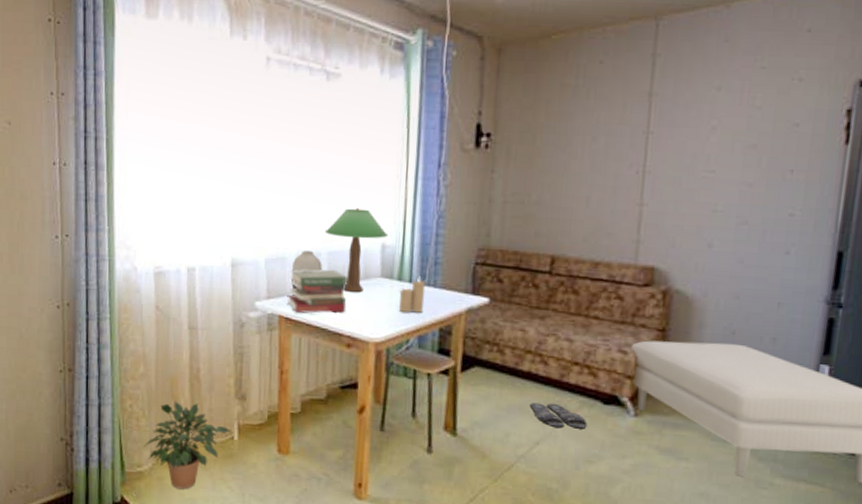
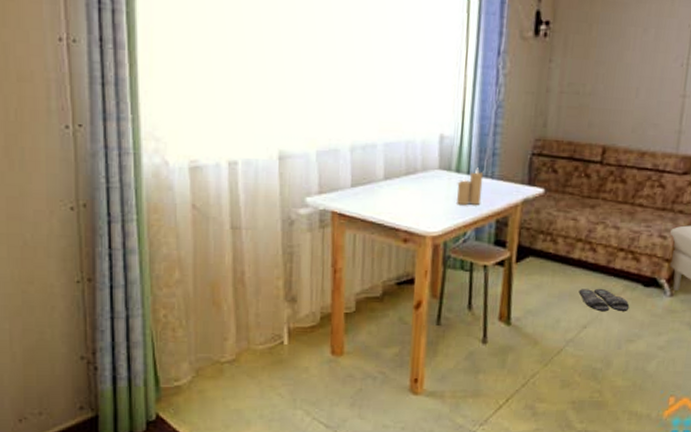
potted plant: present [143,400,230,490] -> none [181,307,279,401]
books: present [288,269,348,313] -> none [341,161,405,209]
vase: present [291,251,322,289] -> none [345,142,378,183]
table lamp: present [324,207,389,293] -> none [380,96,447,186]

